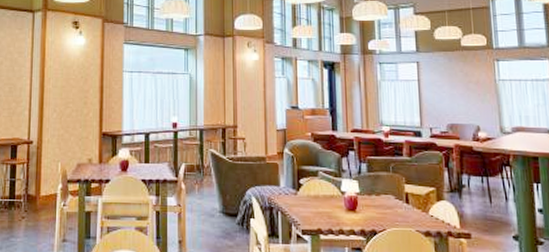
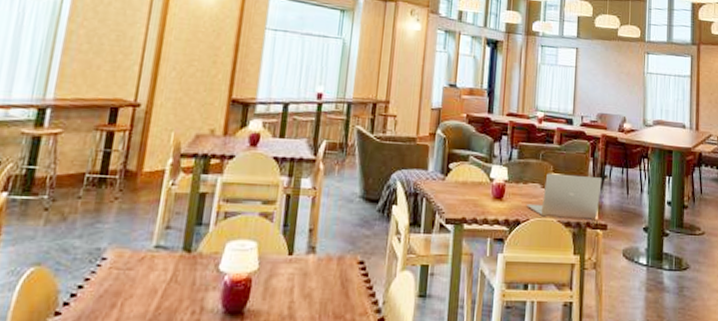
laptop: none [381,184,461,229] -> present [526,173,602,220]

